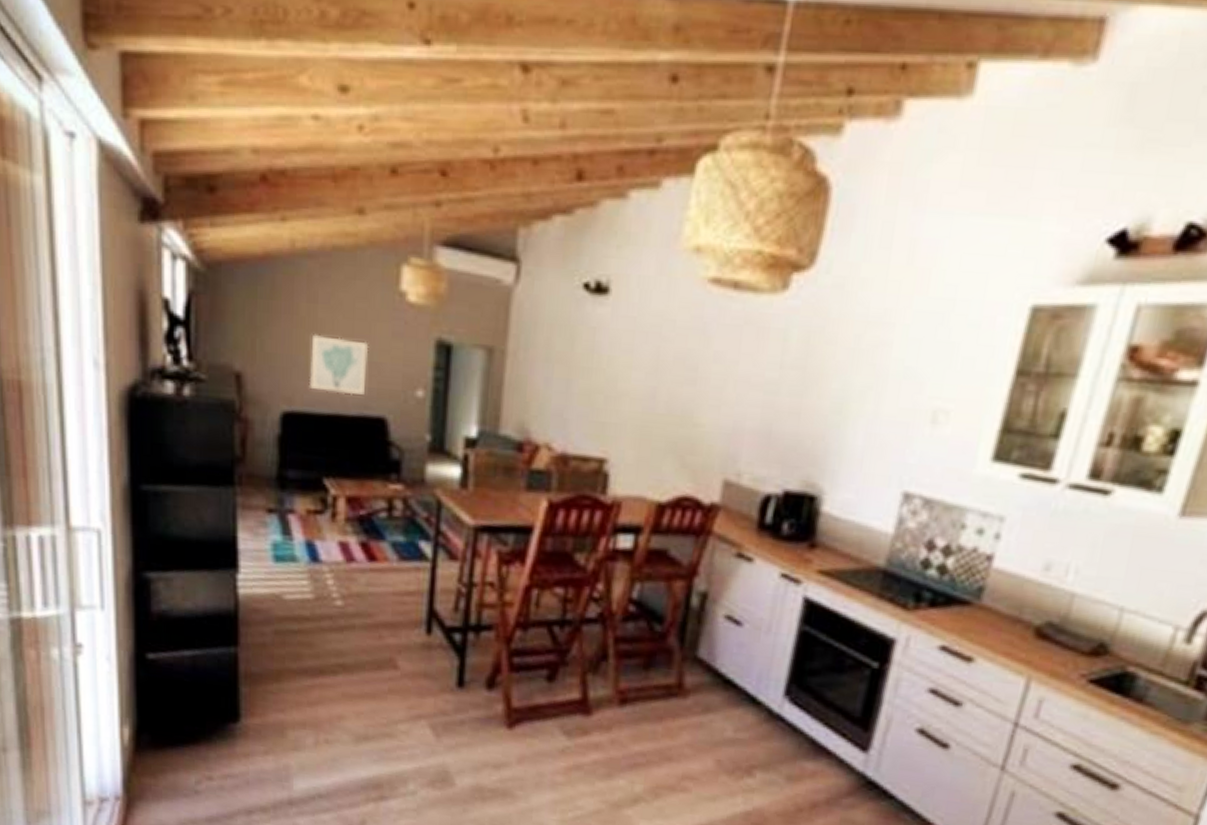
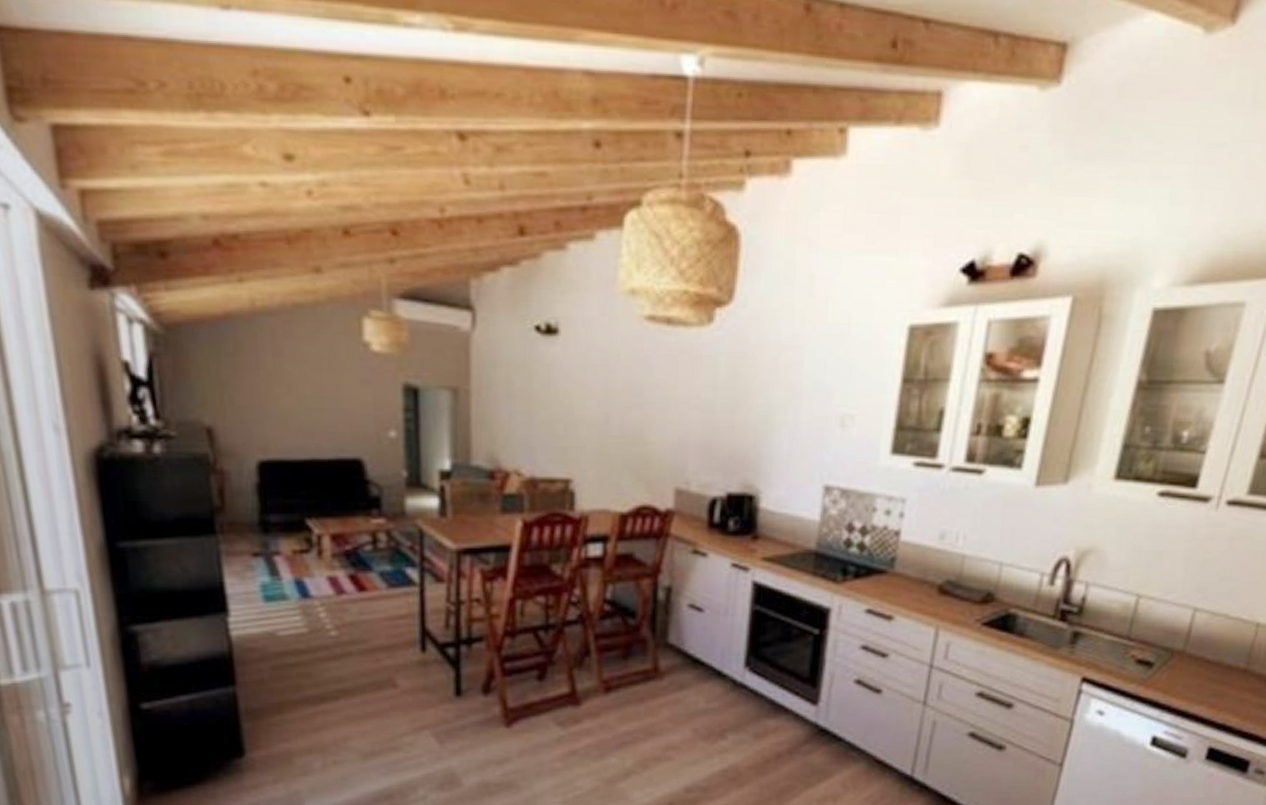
wall art: present [308,333,369,395] -> none [280,386,339,440]

